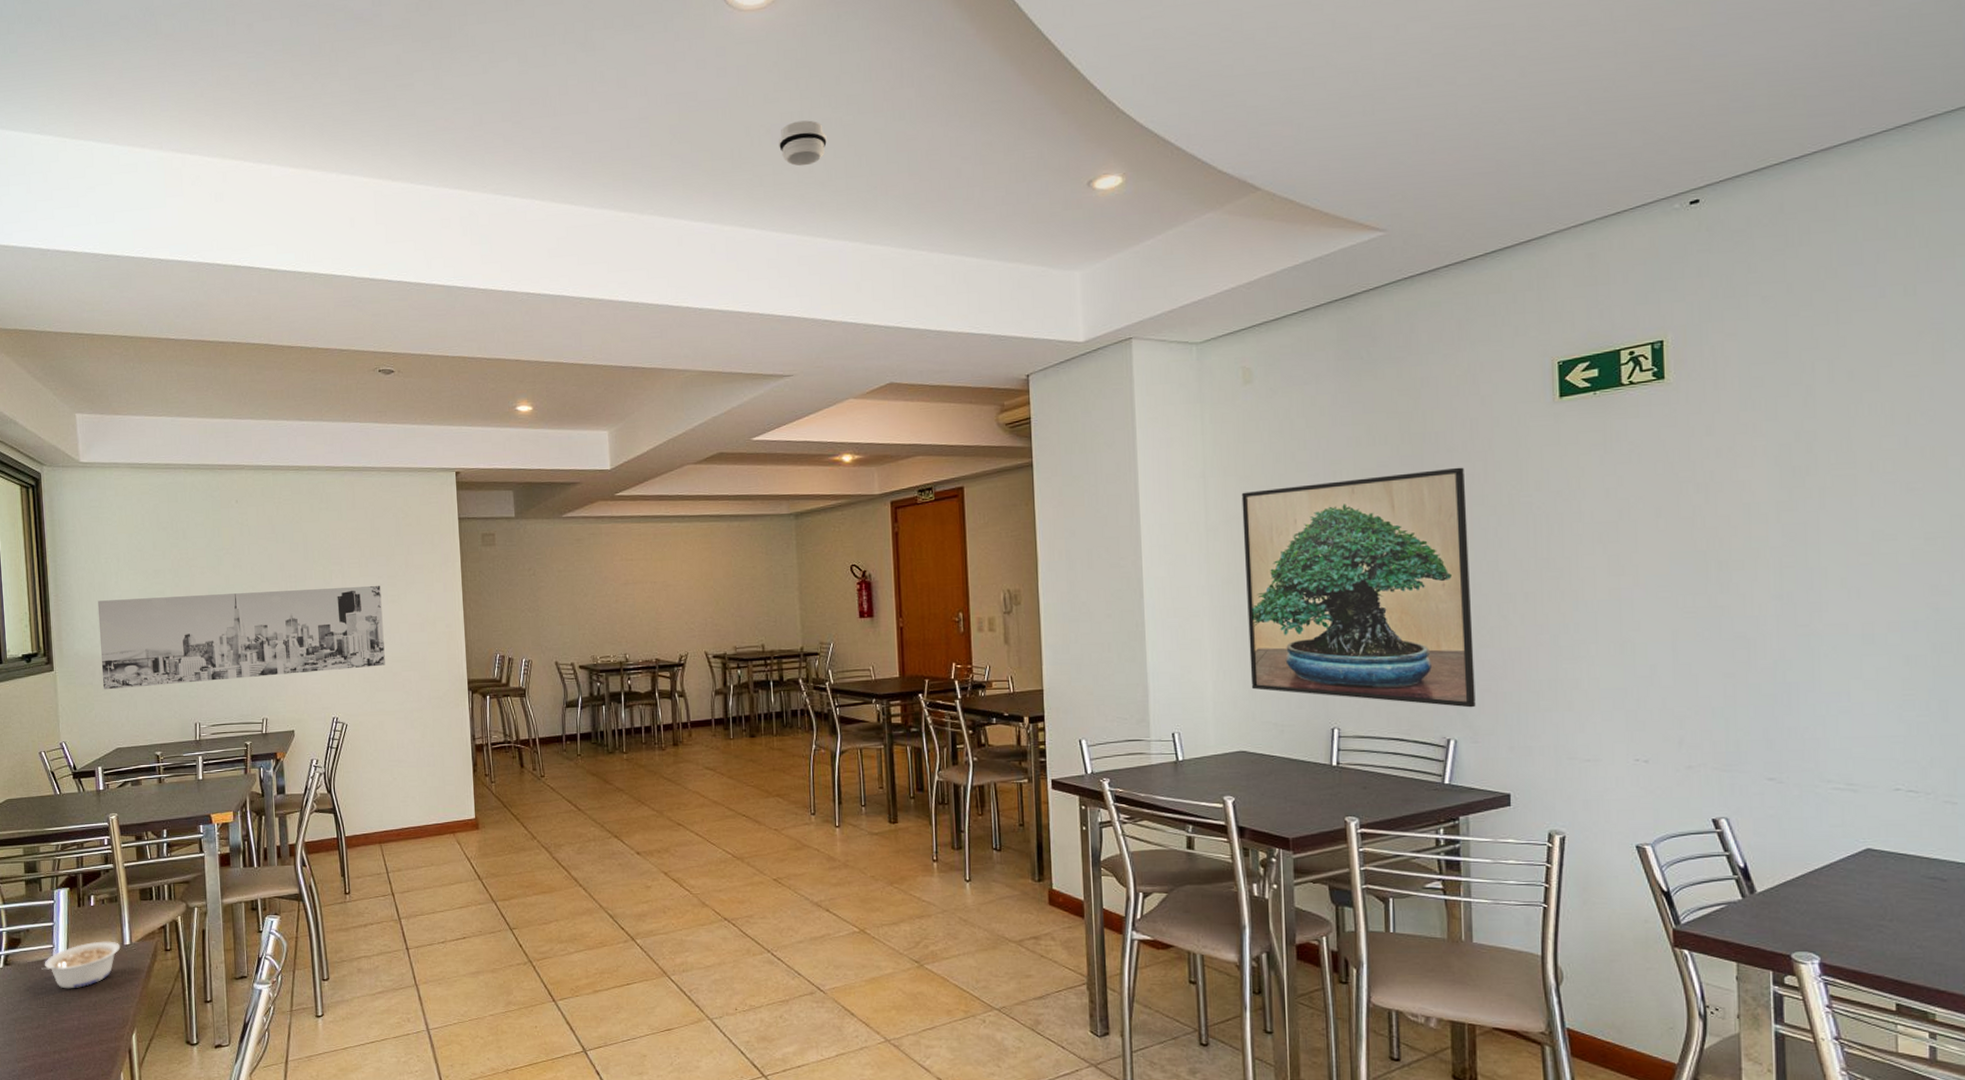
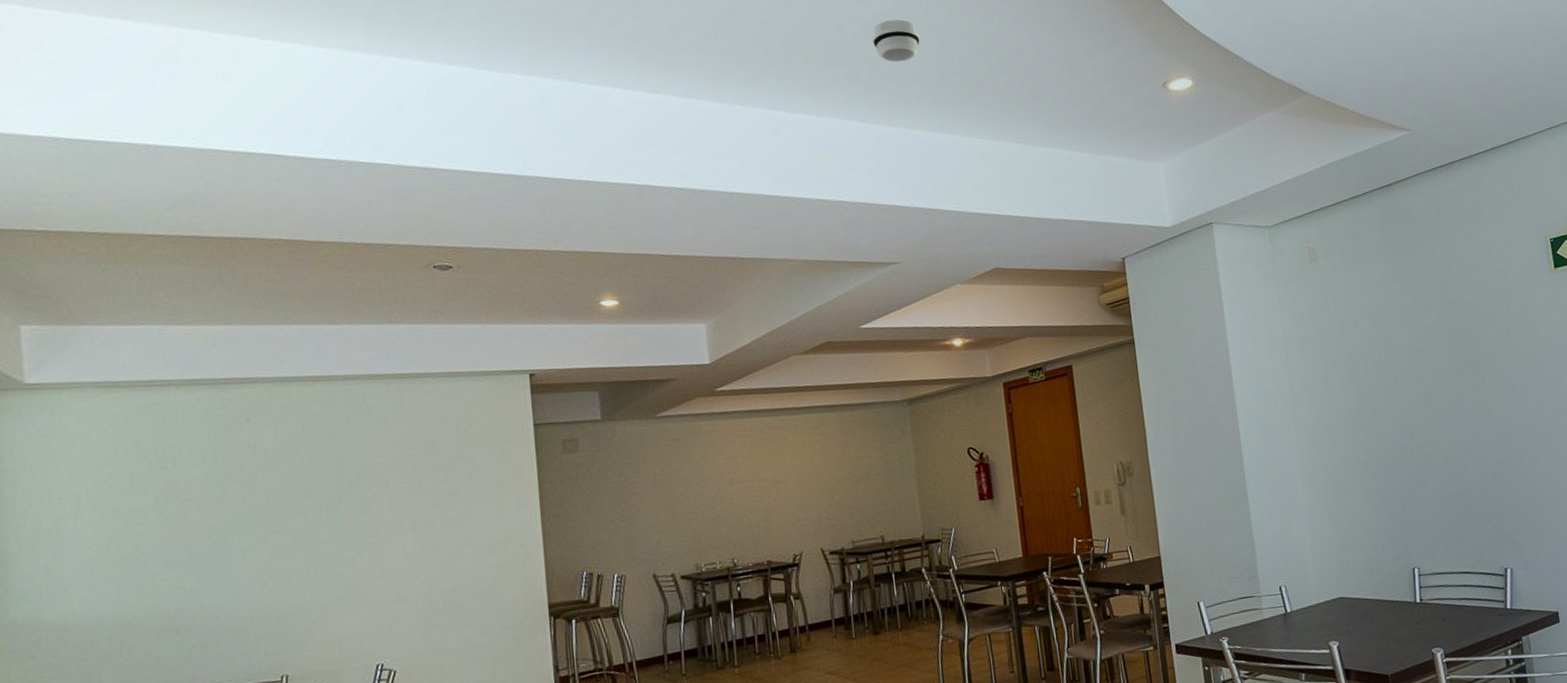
wall art: present [97,586,385,690] -> none [45,506,445,663]
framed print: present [1241,467,1476,708] -> none [1318,329,1523,539]

